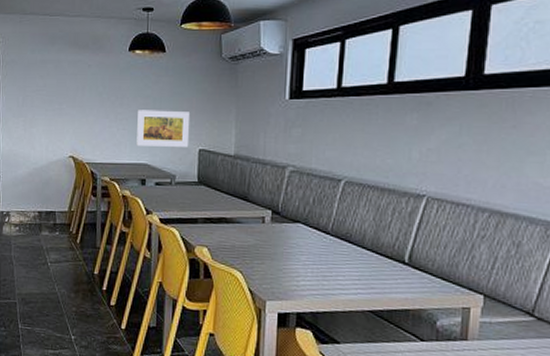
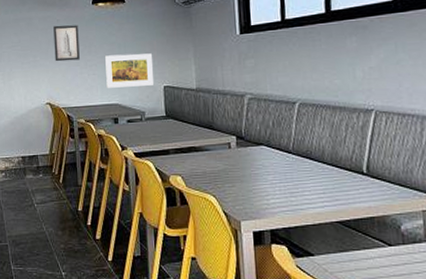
wall art: none [82,71,111,112] -> present [53,25,80,62]

